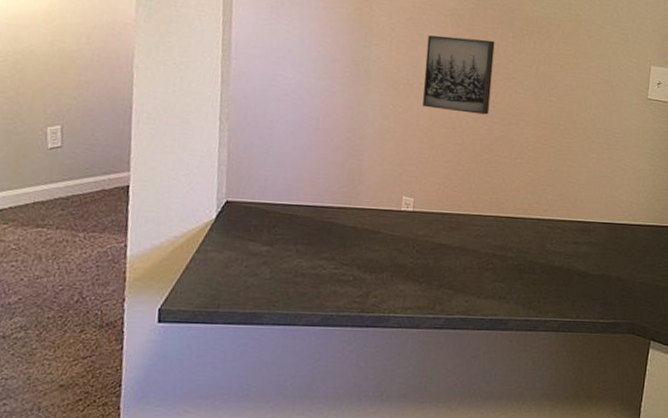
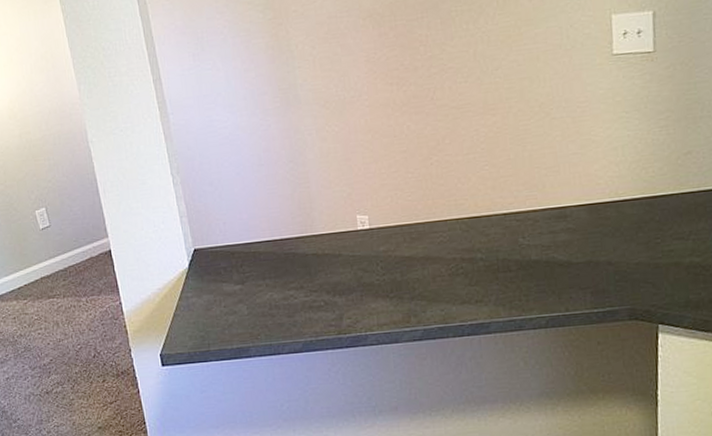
wall art: present [423,35,495,115] -> none [350,32,430,121]

